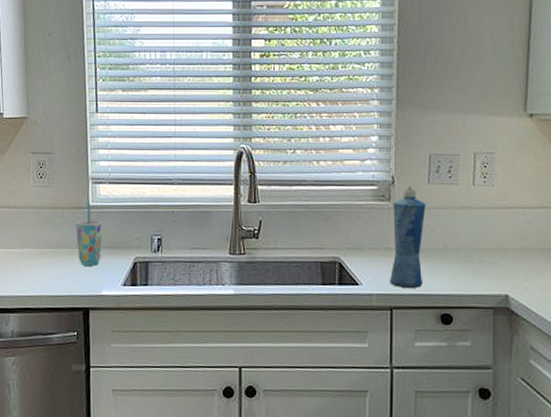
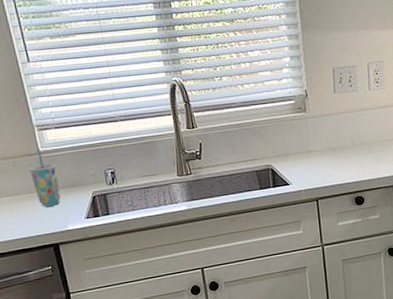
squeeze bottle: present [390,185,426,289] -> none [308,96,339,182]

